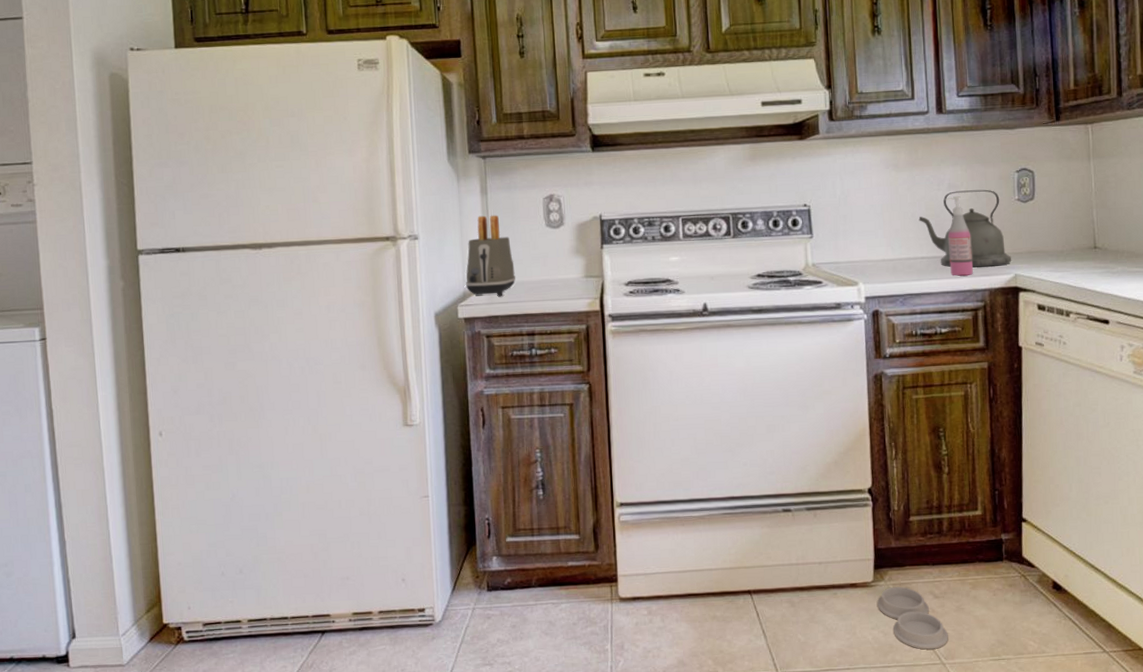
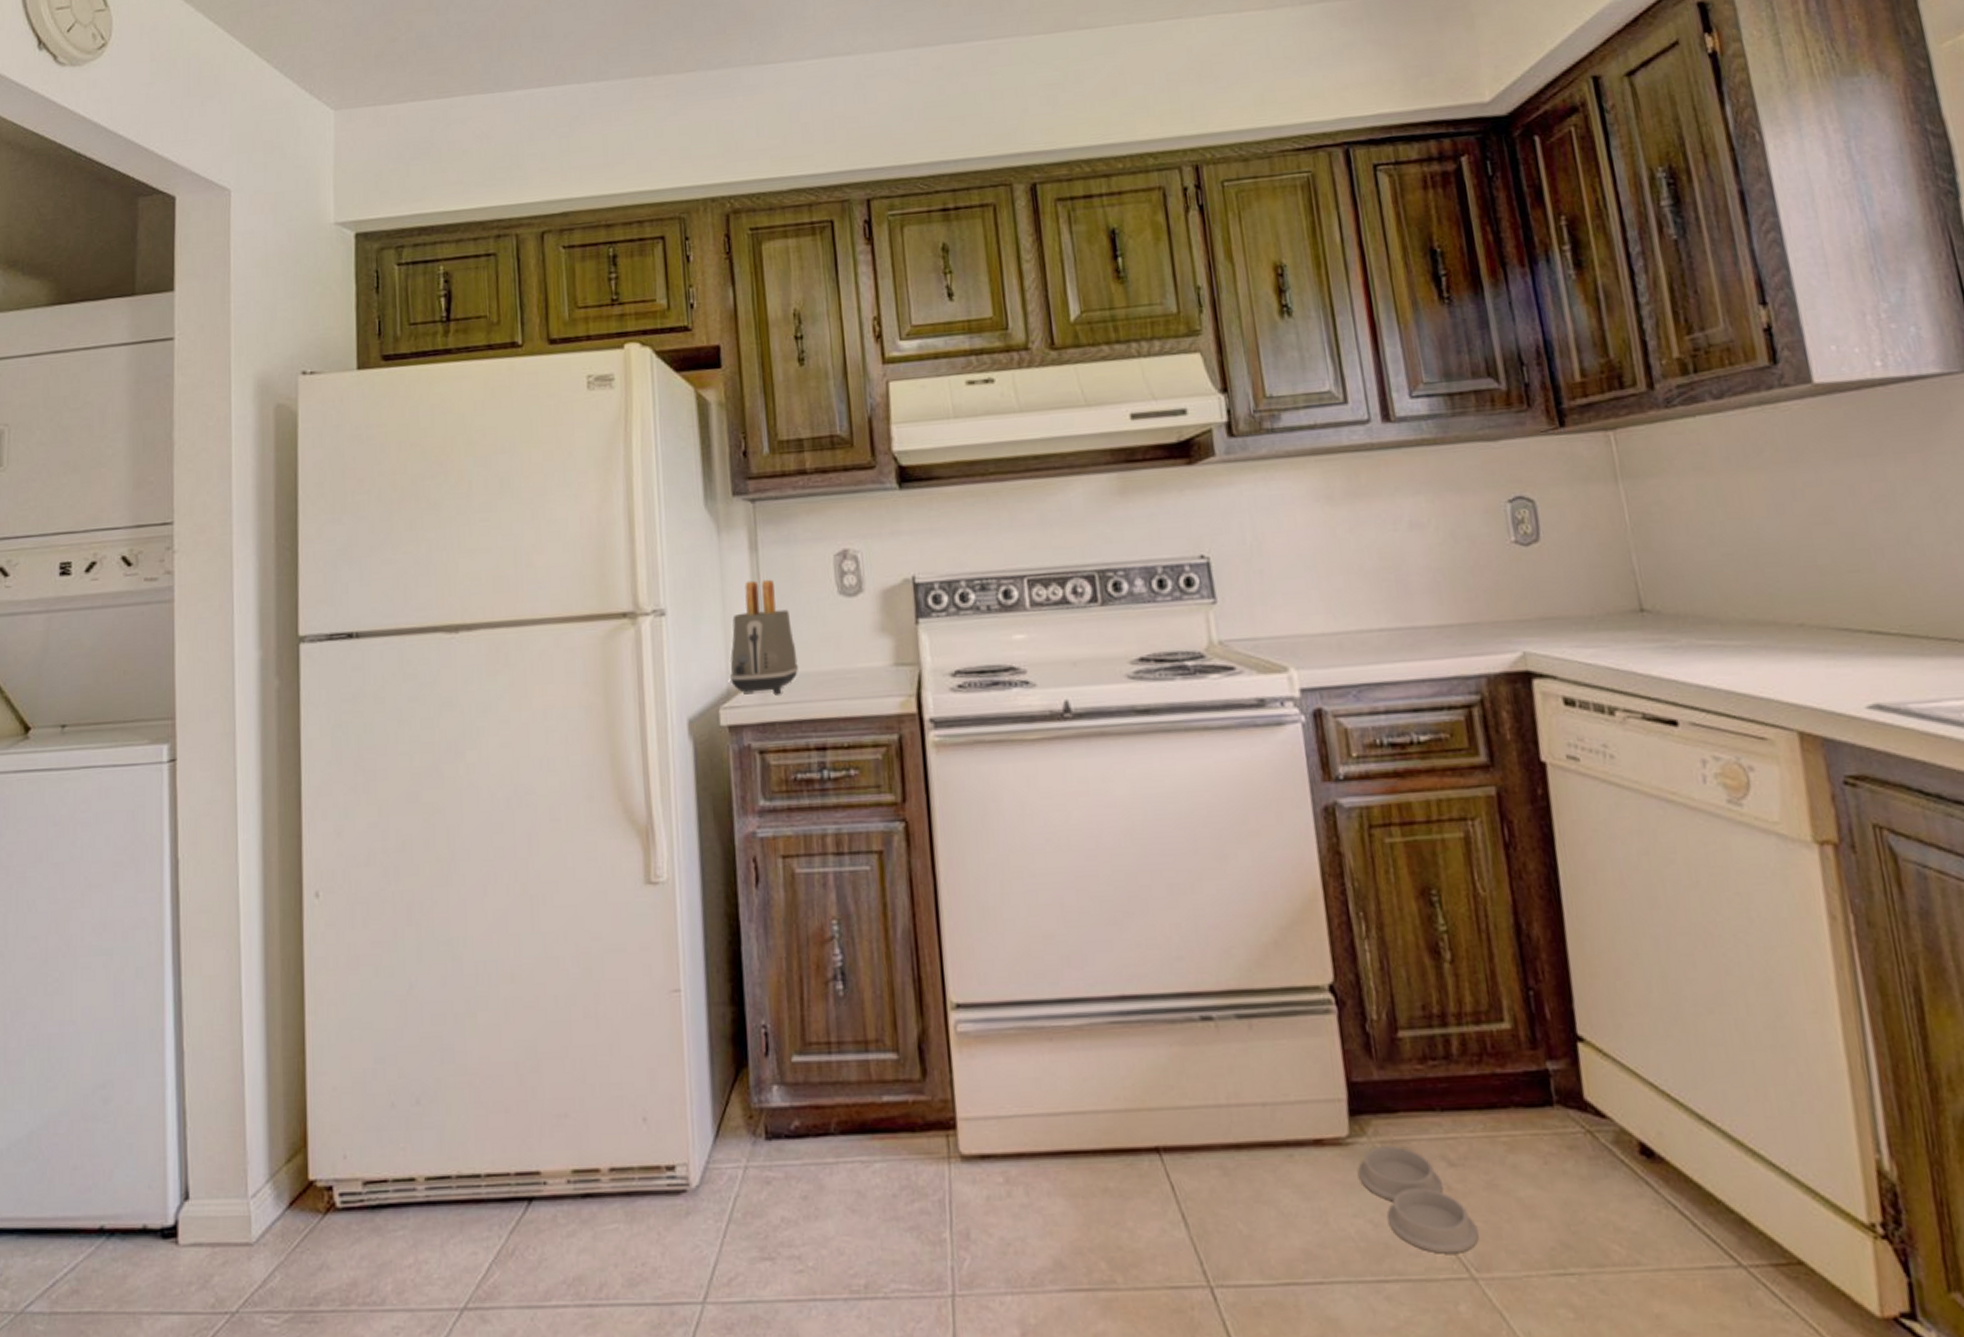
kettle: present [918,189,1011,268] -> none [1369,528,1515,643]
soap dispenser: present [945,196,973,276] -> none [1405,539,1459,656]

